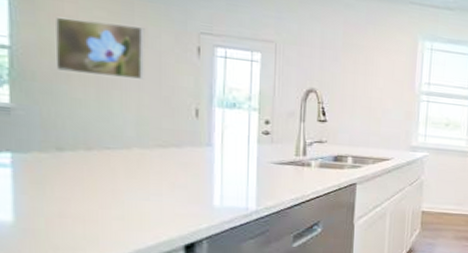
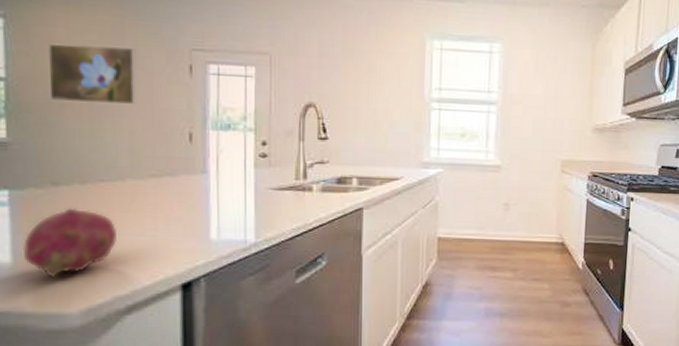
fruit: none [25,171,121,237] -> present [22,207,117,279]

